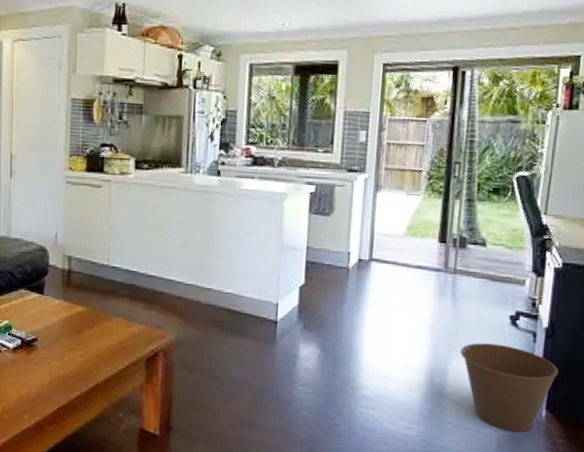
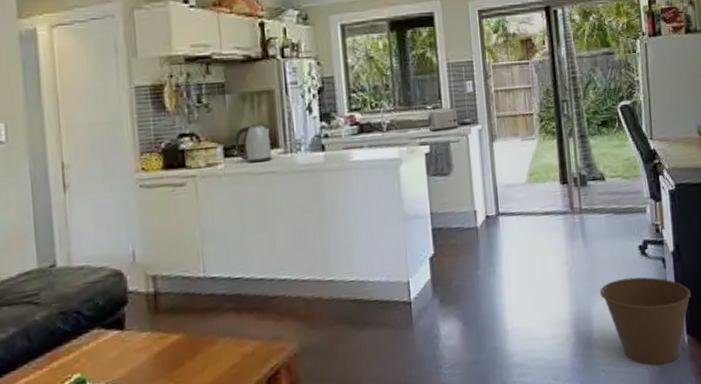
kettle: none [144,144,175,178] -> present [234,124,272,164]
toaster: none [317,154,347,175] -> present [427,108,459,132]

